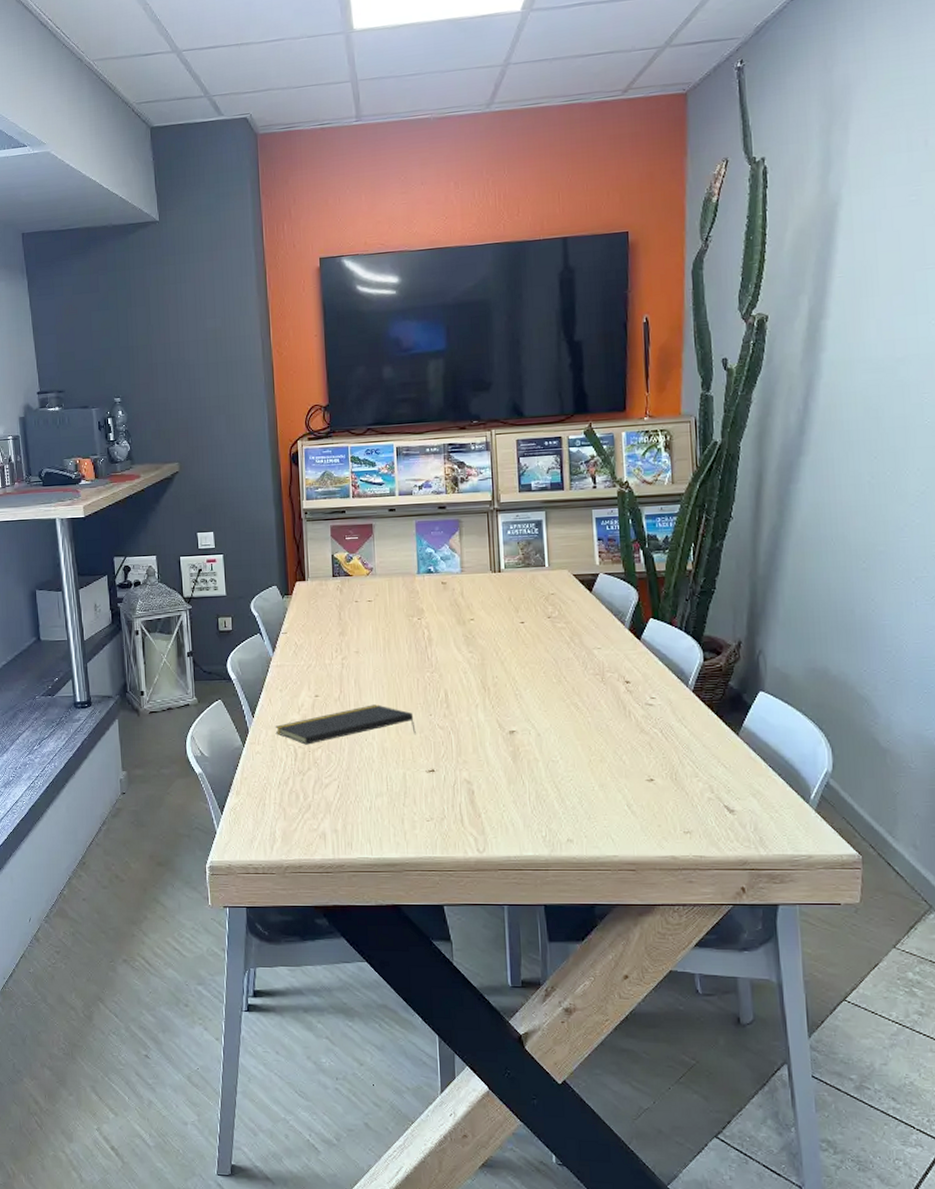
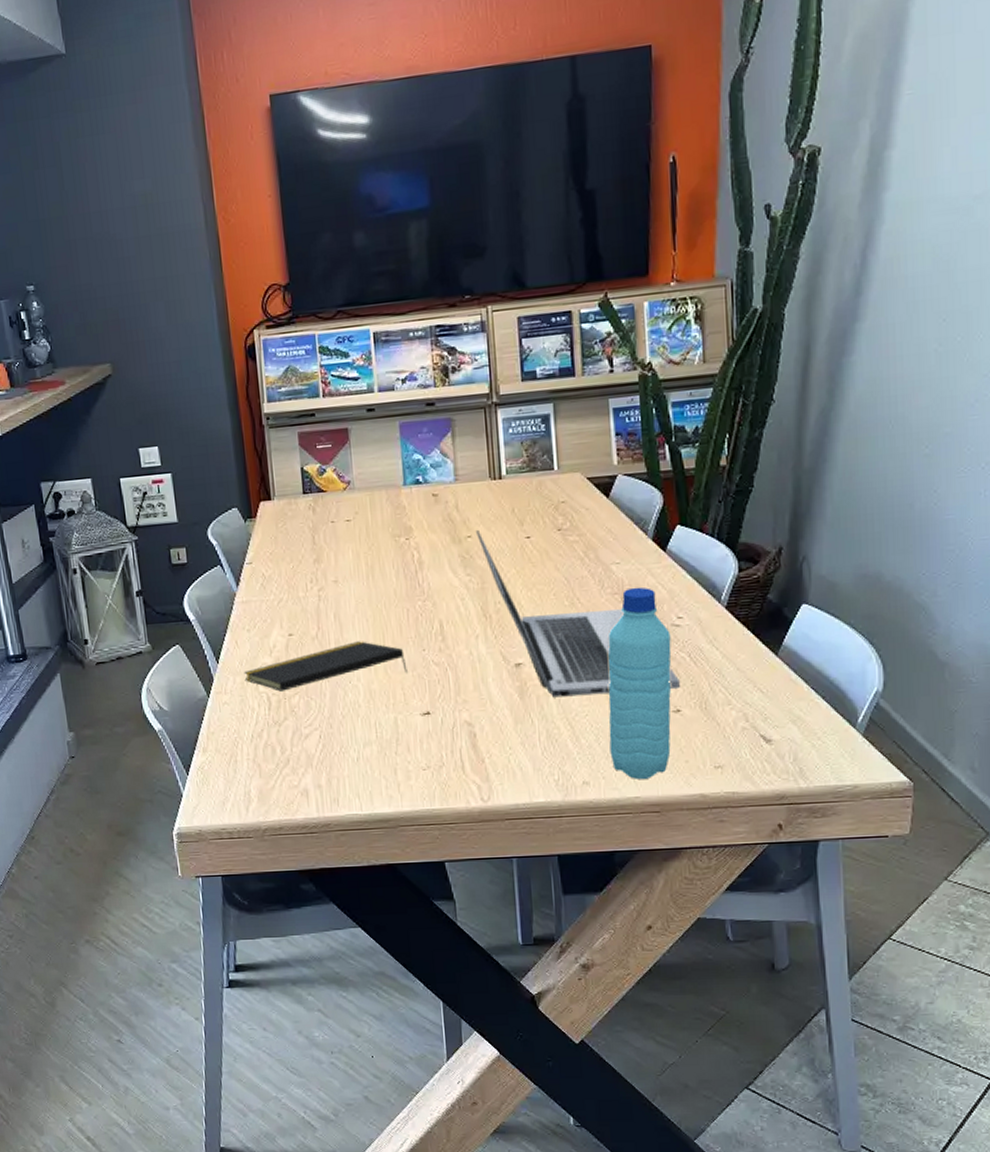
laptop: none [478,615,654,763] -> present [476,530,681,698]
water bottle: none [590,669,646,841] -> present [607,587,672,780]

